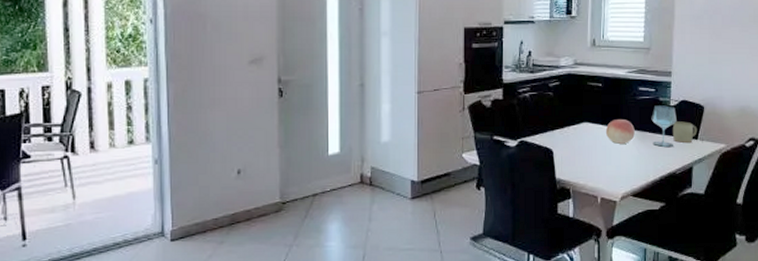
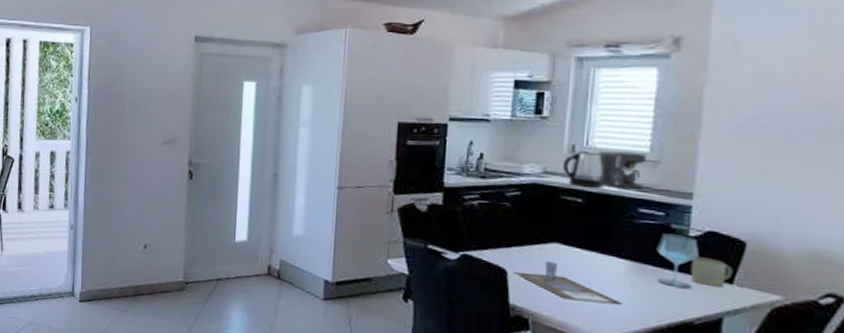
place setting: none [557,138,631,168] -> present [513,261,622,304]
kettle: none [587,43,616,73] -> present [562,150,605,188]
fruit: present [605,118,635,144] -> none [584,243,630,276]
coffee maker: none [611,42,643,73] -> present [598,151,648,189]

